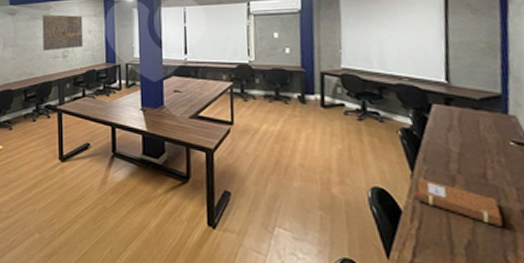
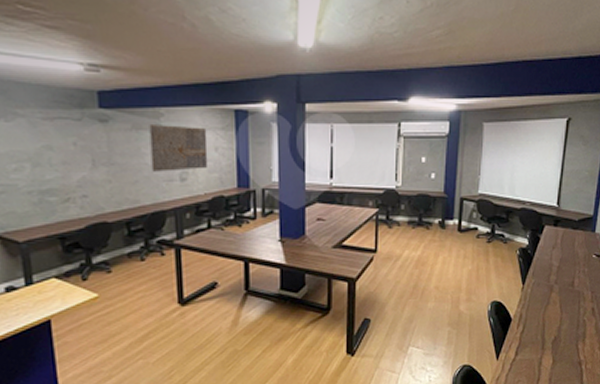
notebook: present [413,178,503,226] -> none [522,290,579,323]

